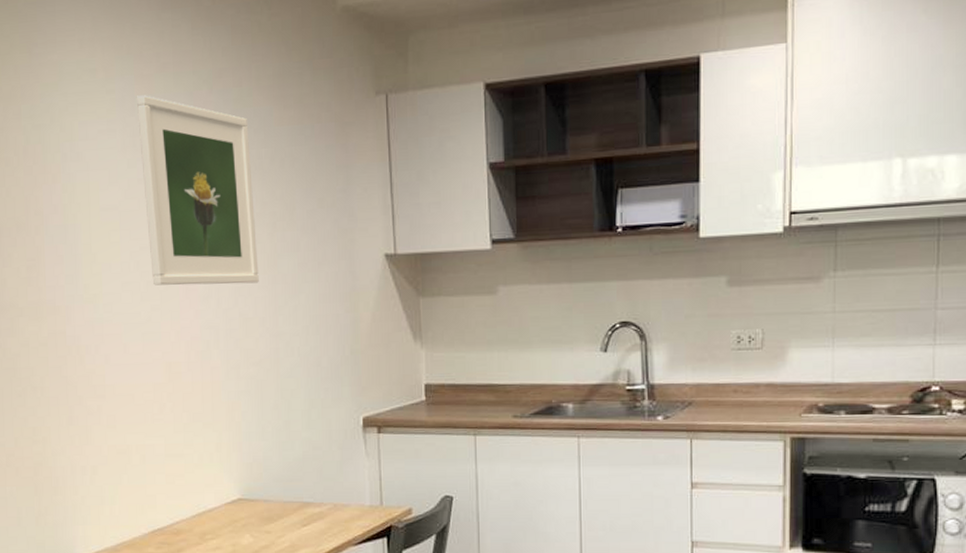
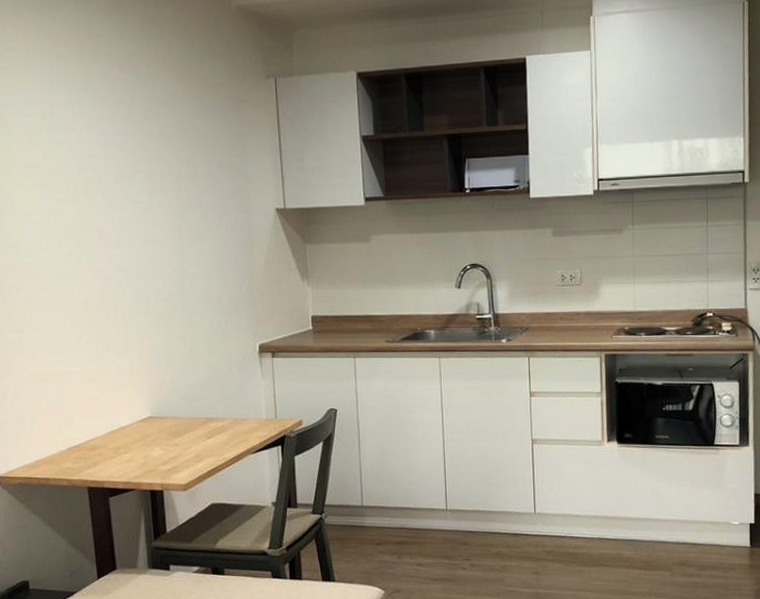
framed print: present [136,95,259,286] -> none [55,71,166,234]

